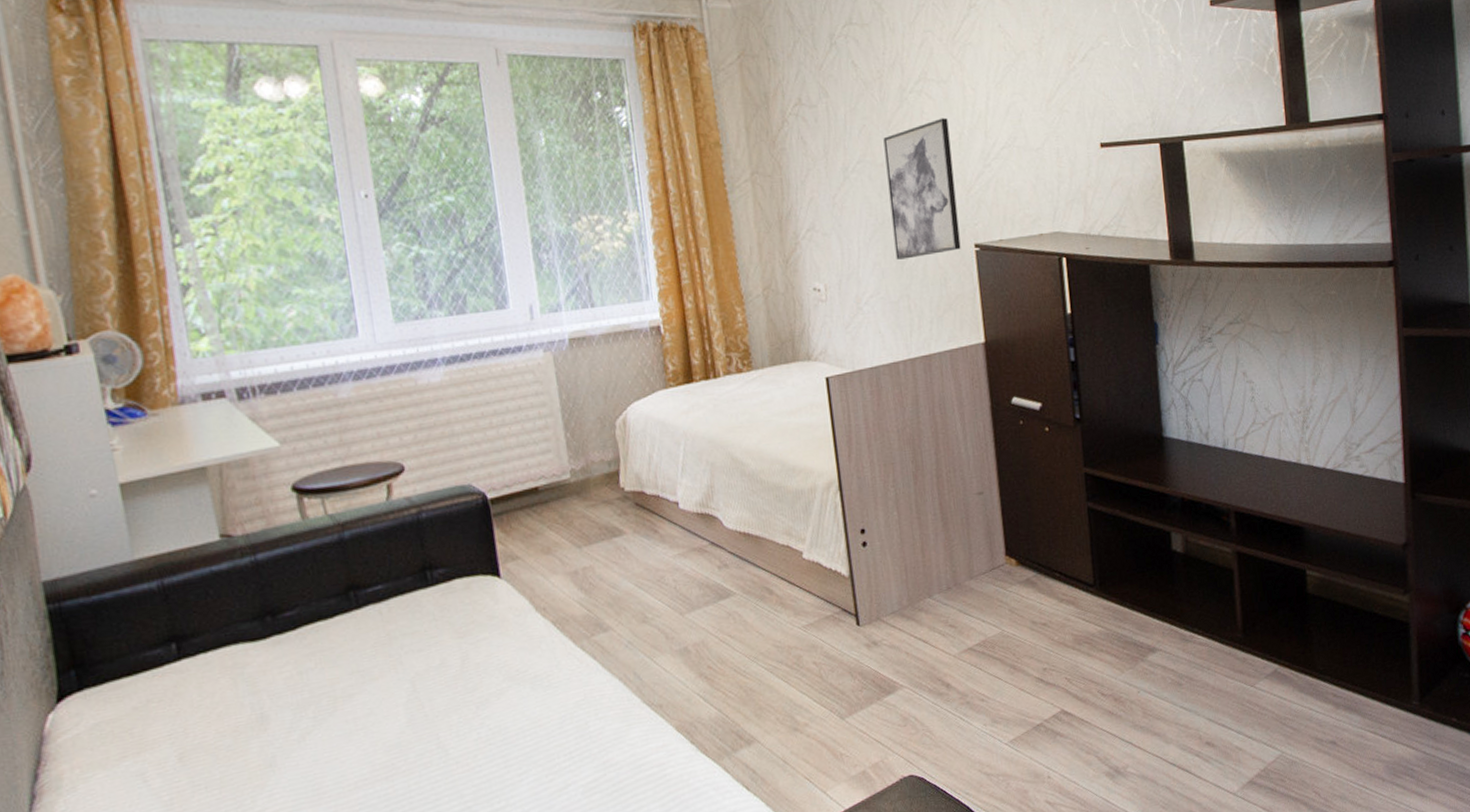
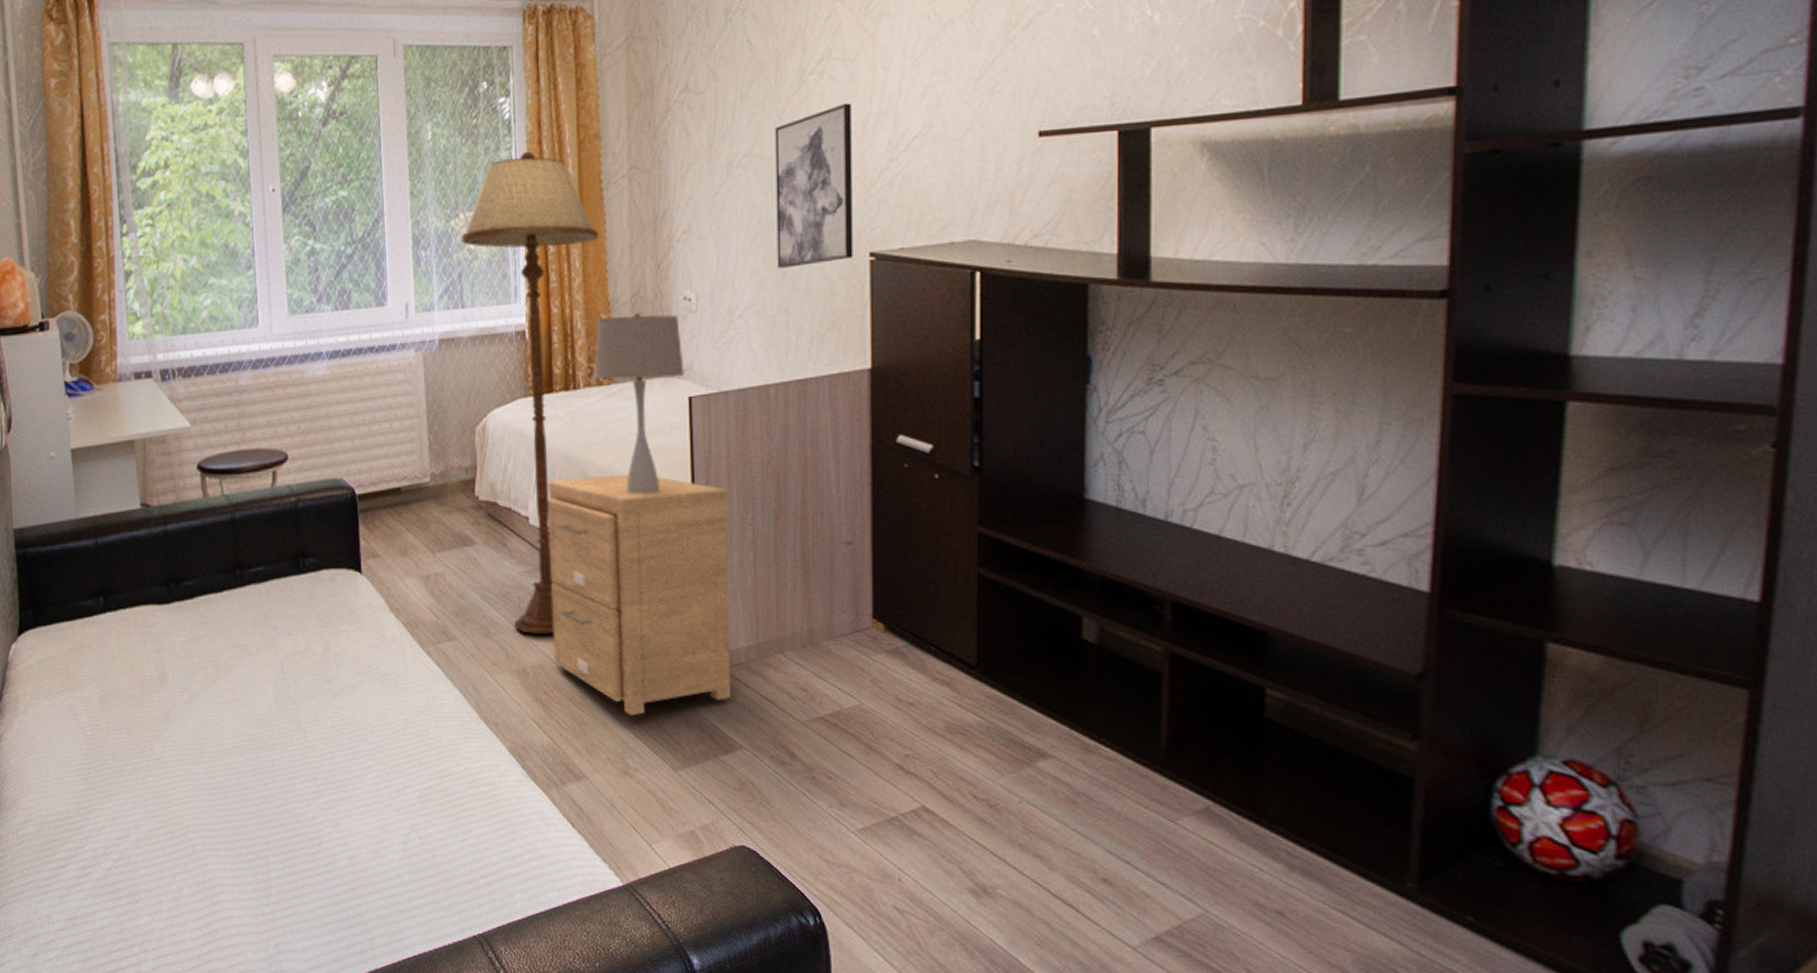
floor lamp: none [584,158,728,613] -> present [460,152,599,634]
side table: none [695,451,888,676] -> present [548,475,732,716]
table lamp: none [731,303,820,470] -> present [593,312,684,494]

